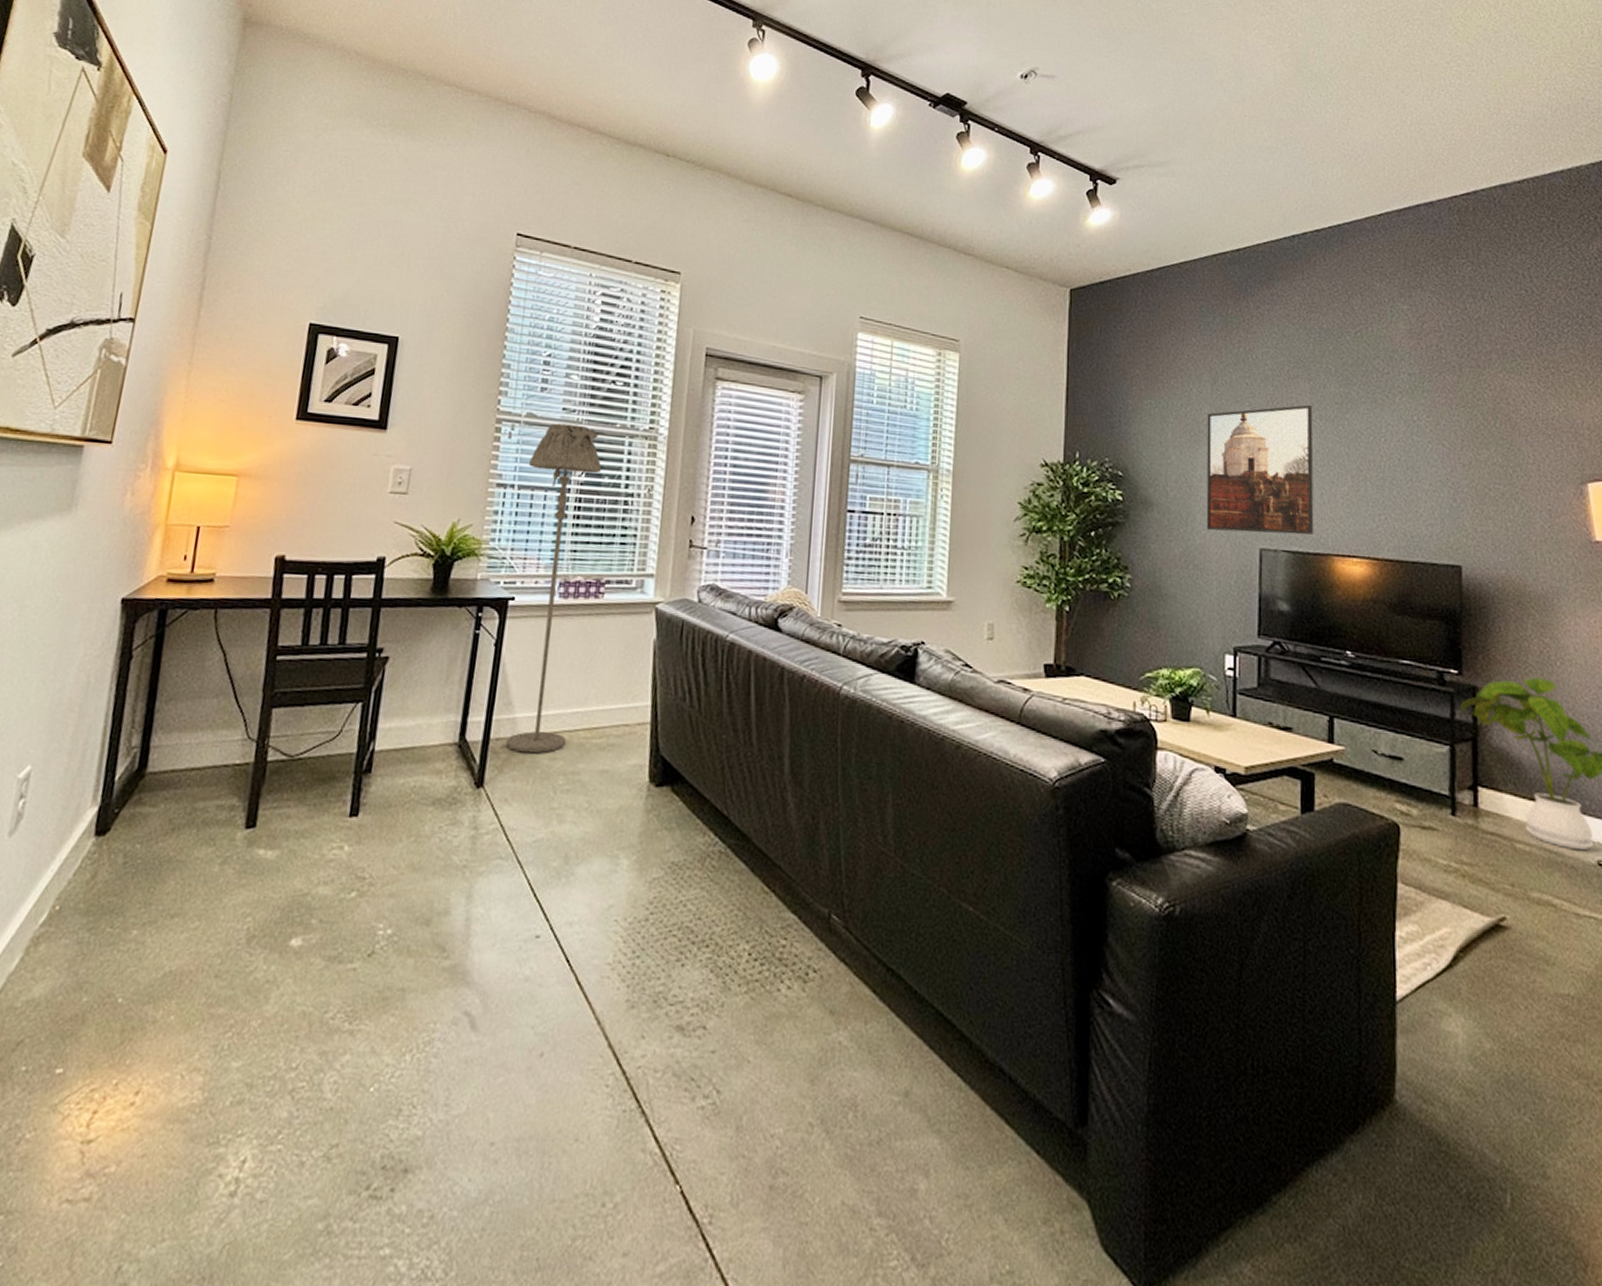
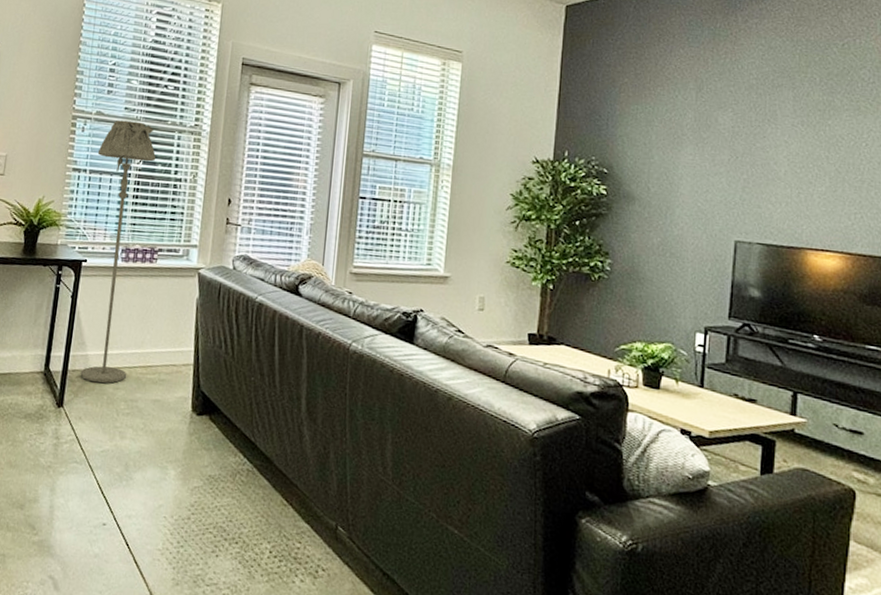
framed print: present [1206,404,1314,535] -> none [684,111,795,230]

